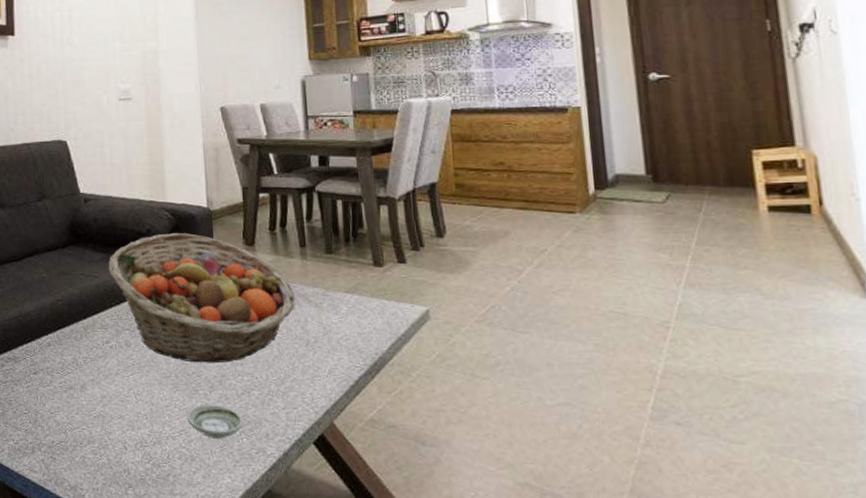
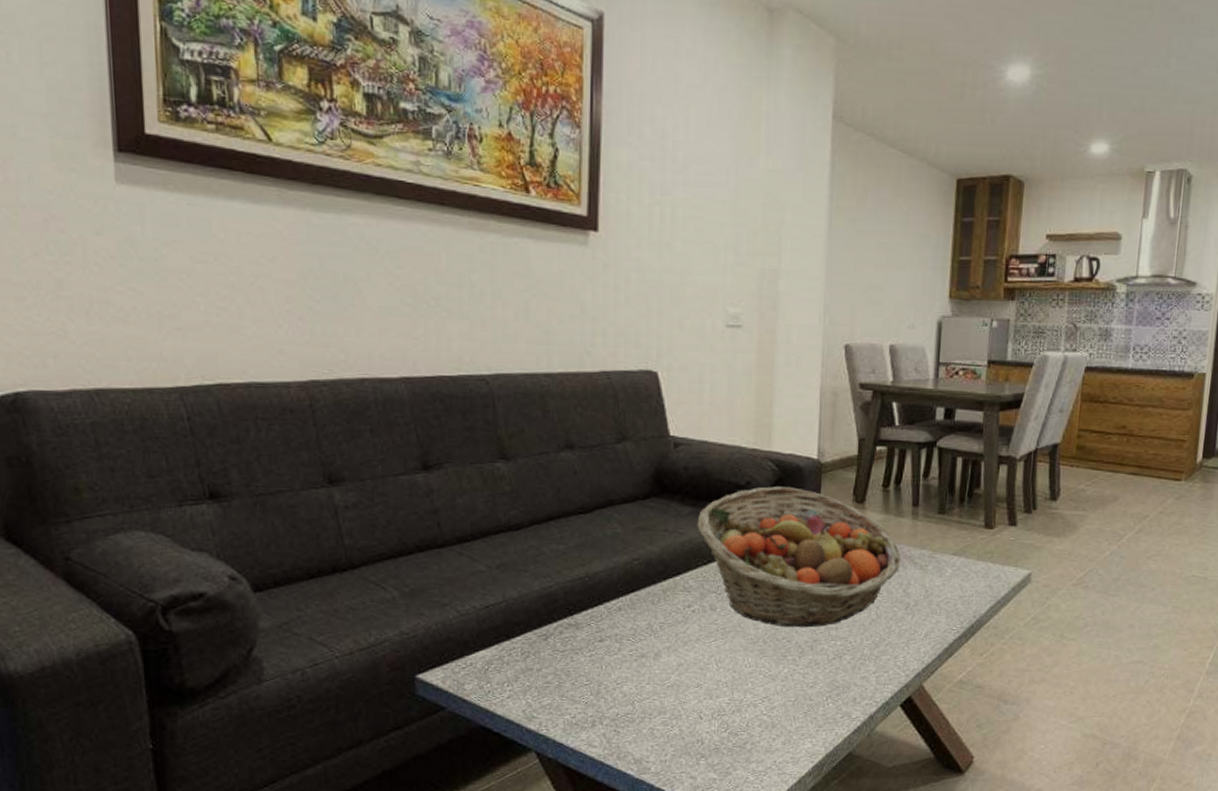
saucer: present [186,404,244,439] -> none [771,669,832,705]

